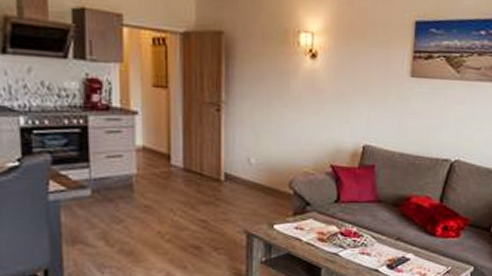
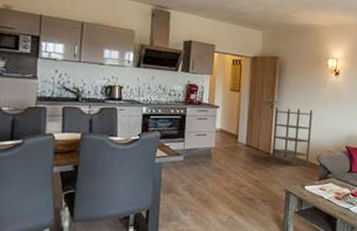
bookshelf: none [222,110,280,197] -> present [271,107,313,166]

